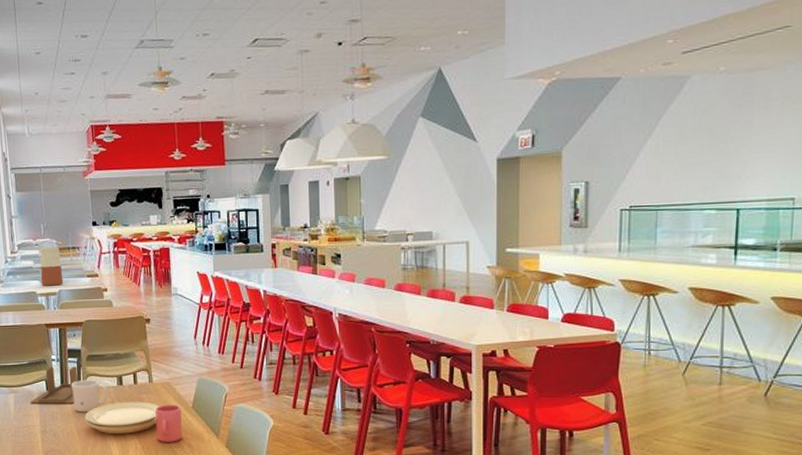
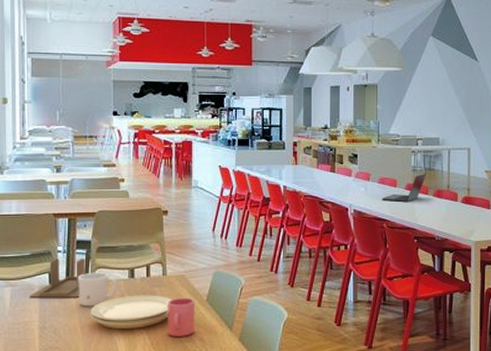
vase: present [39,247,64,286] -> none [52,135,77,174]
laptop: none [368,271,419,305] -> present [381,173,427,203]

